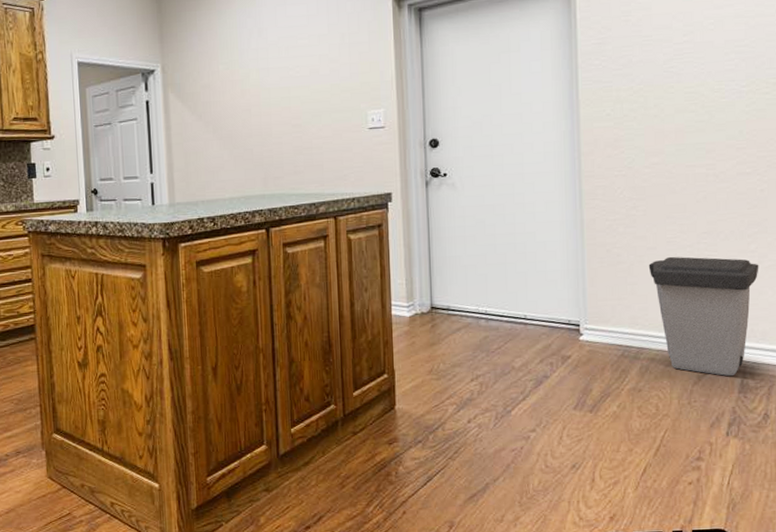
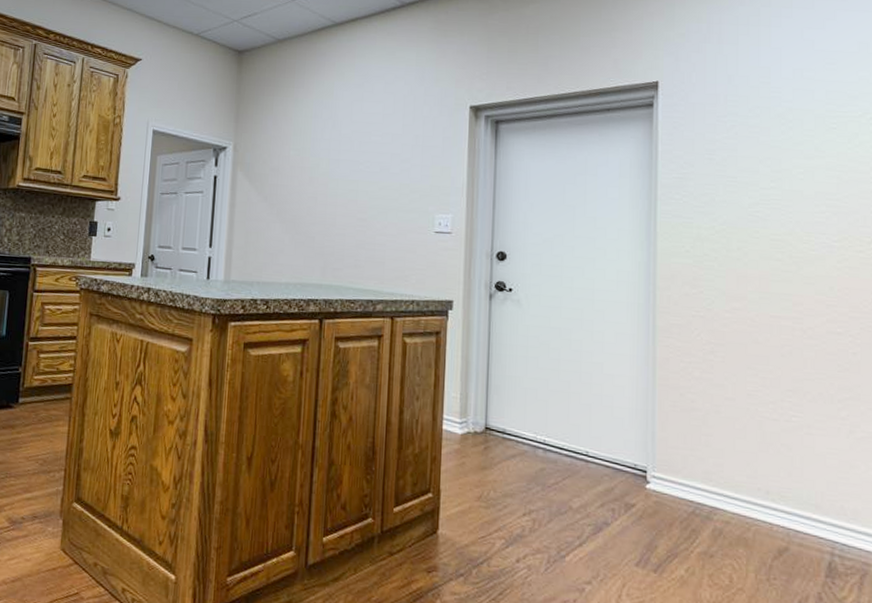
trash can: present [648,256,759,377] -> none [726,410,851,557]

